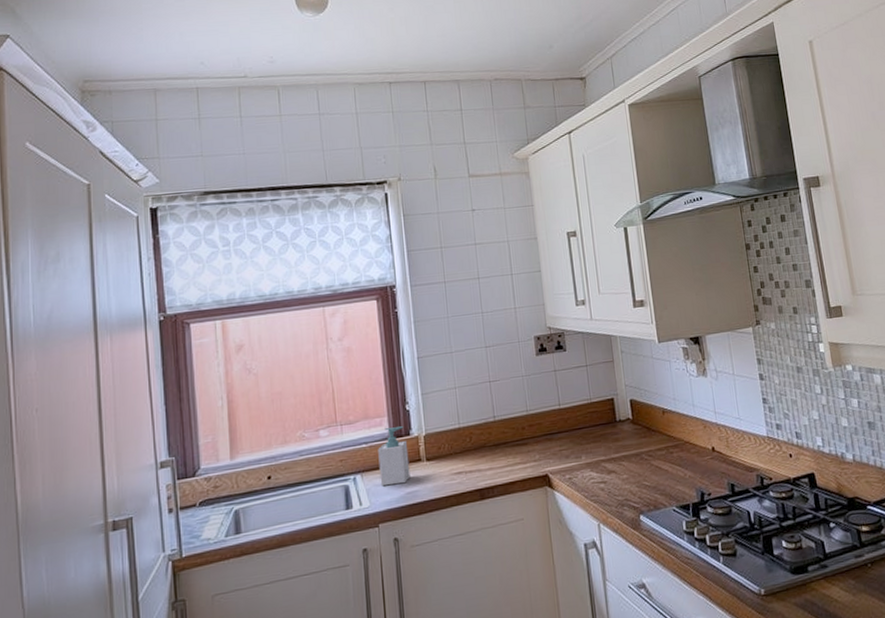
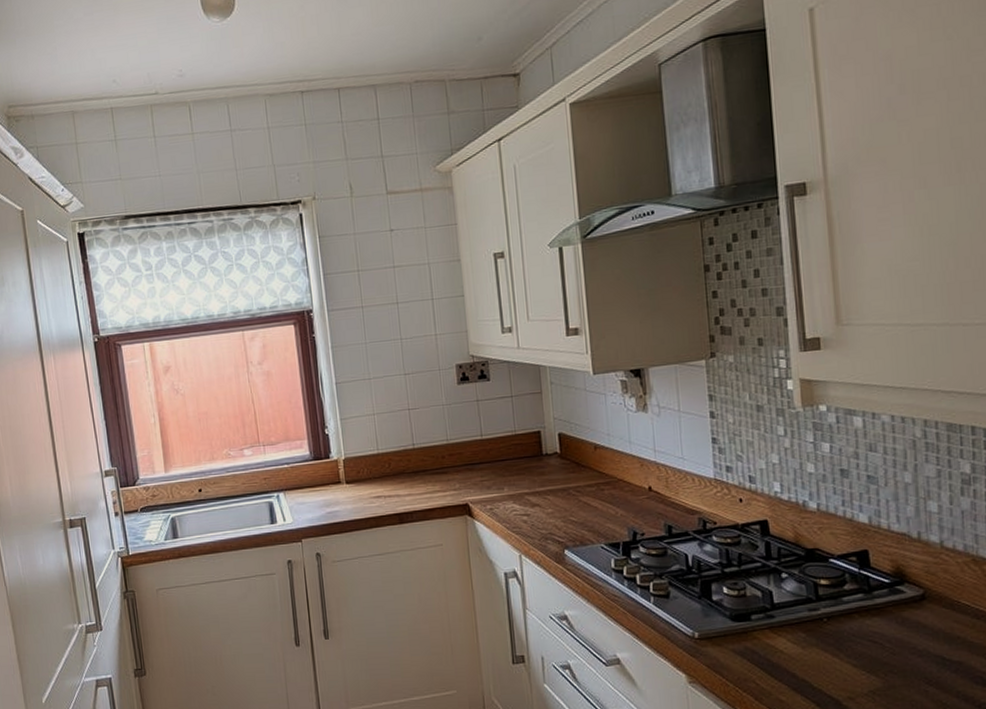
soap bottle: present [378,426,410,487] -> none [299,449,331,505]

